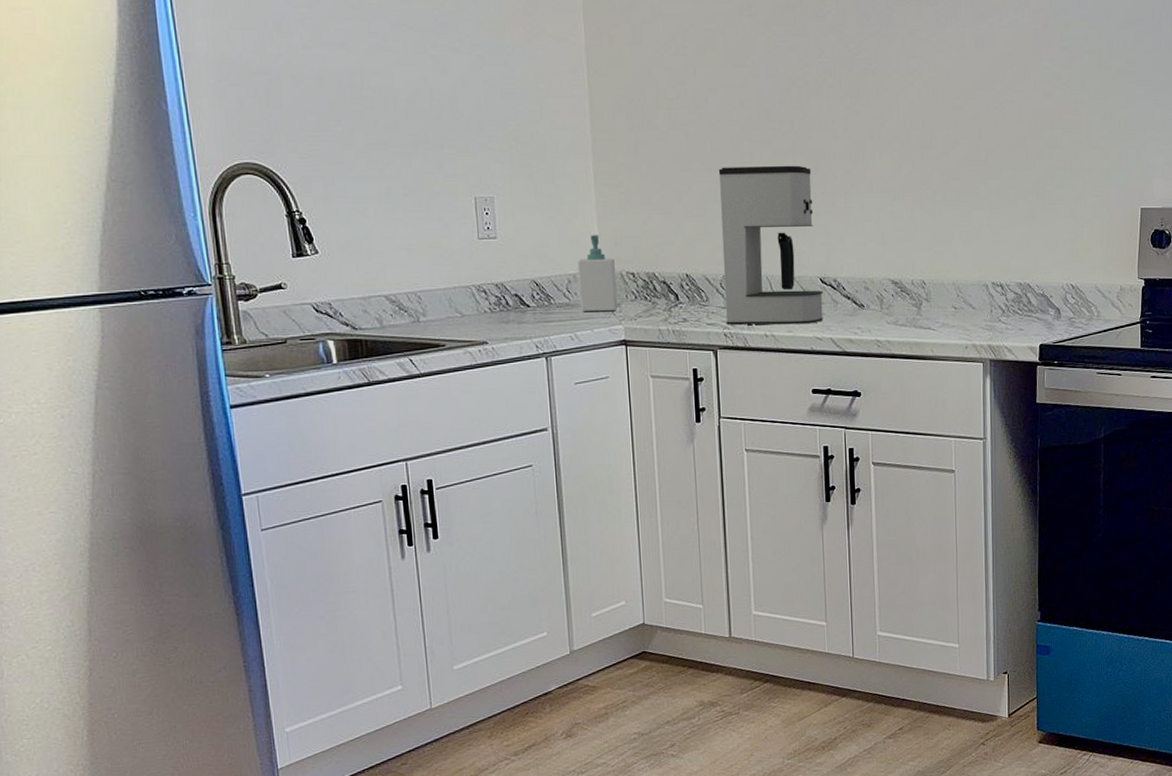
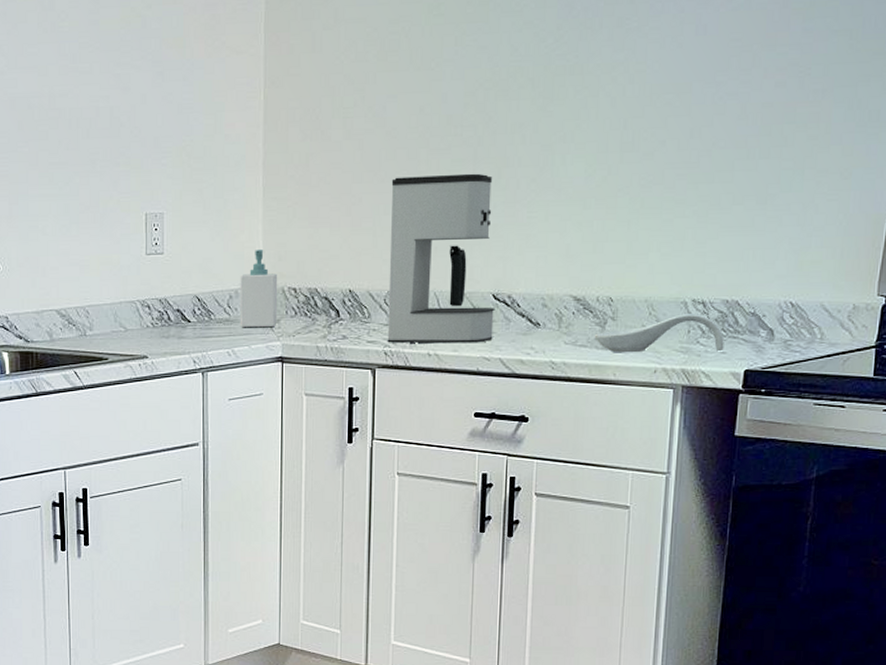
spoon rest: none [912,295,1021,331] -> present [594,314,724,353]

